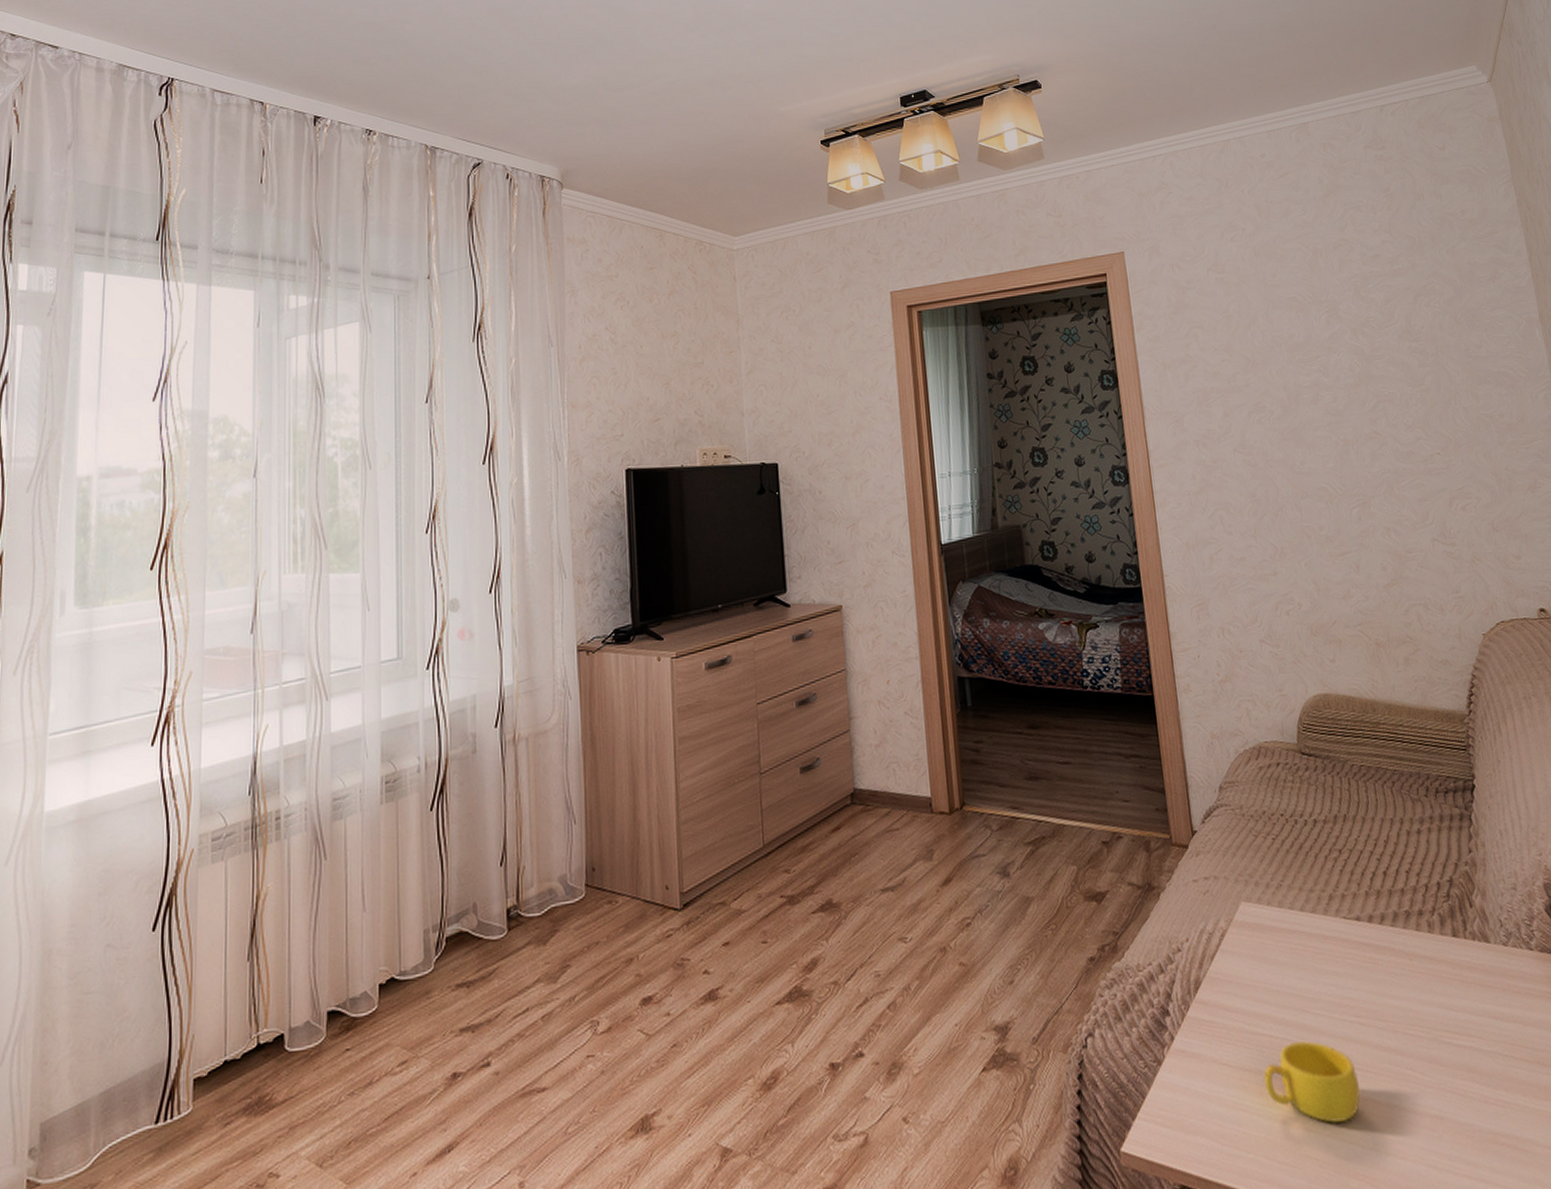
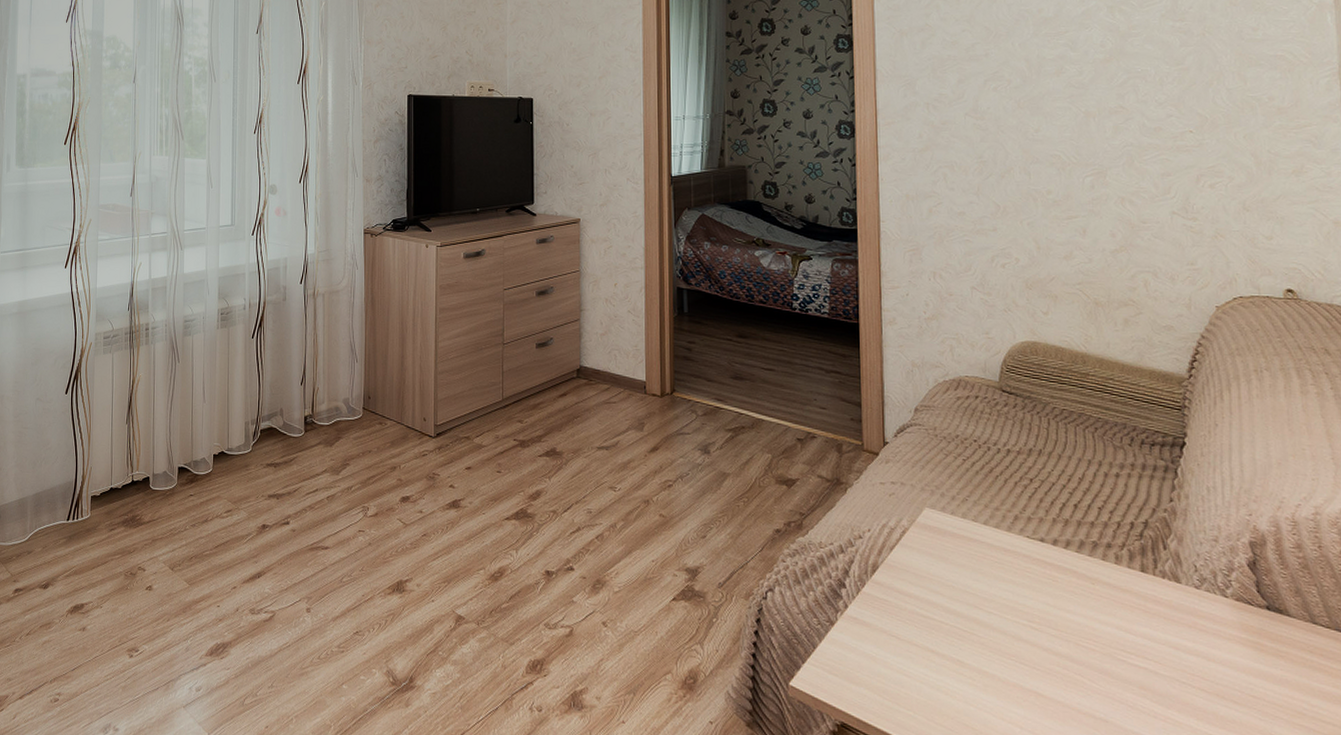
cup: present [1264,1041,1360,1123] -> none [931,631,1025,705]

